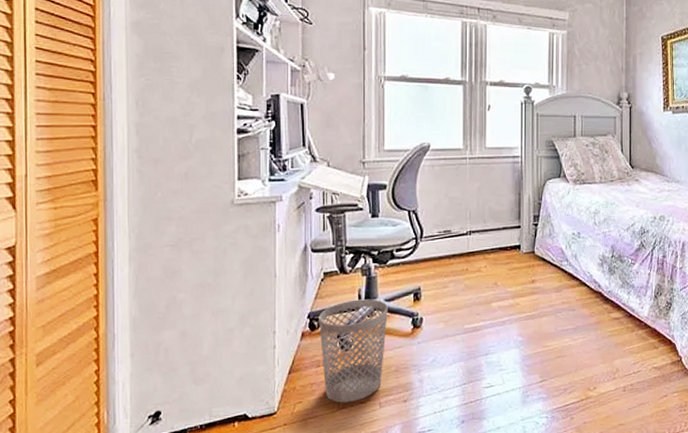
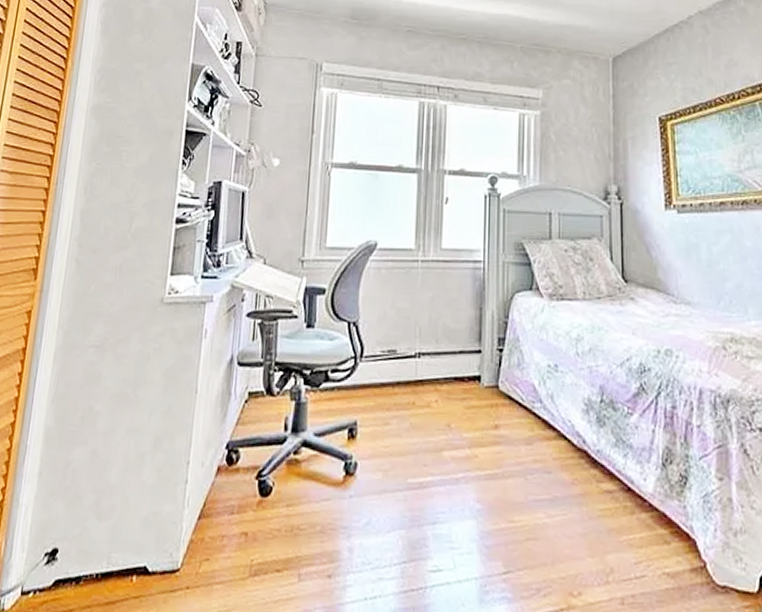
wastebasket: present [319,299,388,403] -> none [236,430,317,568]

